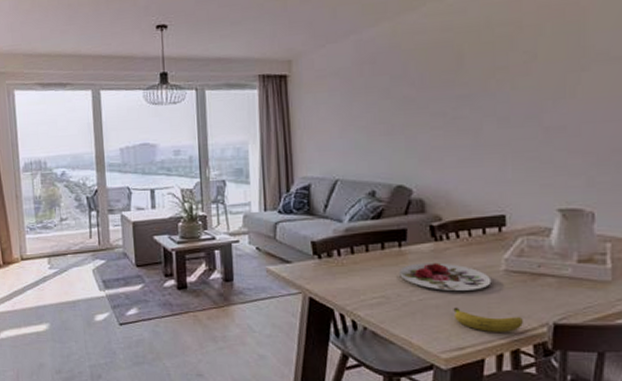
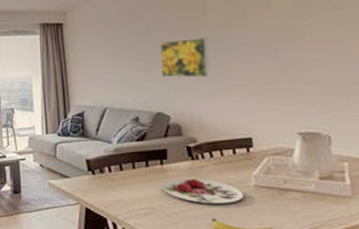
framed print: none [404,93,462,144] -> present [160,36,210,78]

